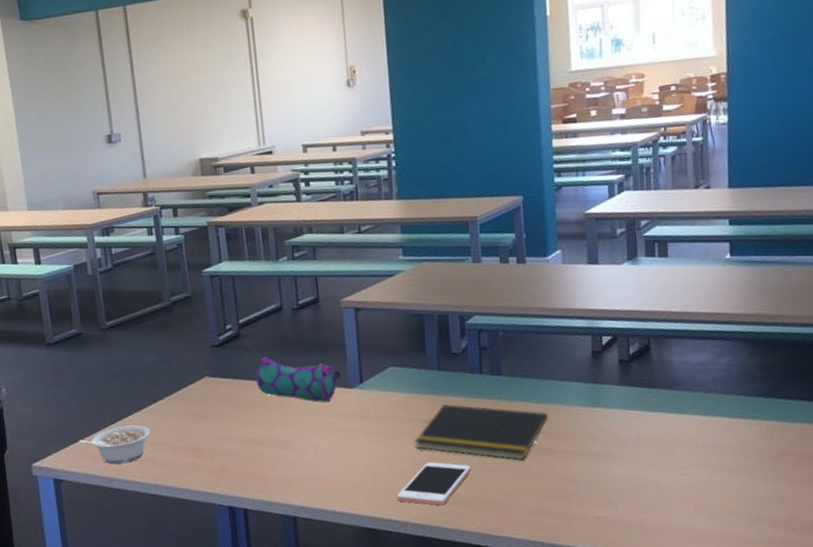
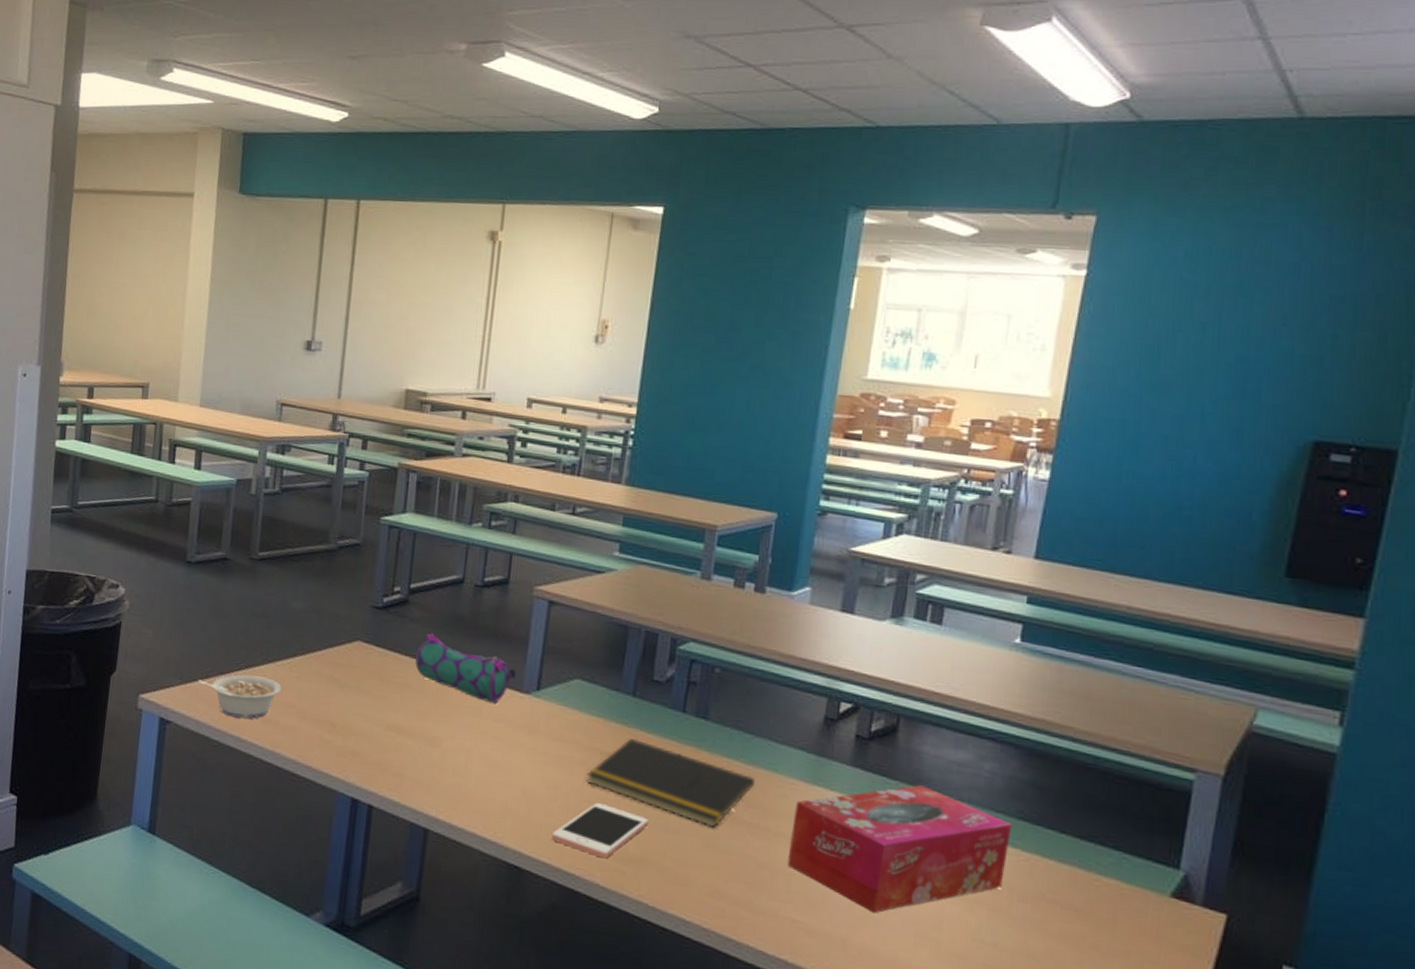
tissue box: none [583,388,753,497] -> present [787,785,1012,914]

